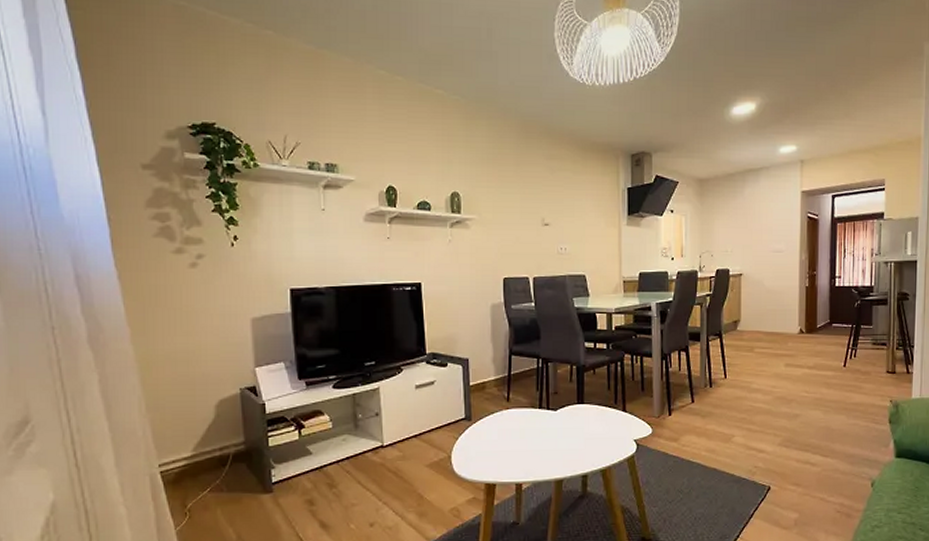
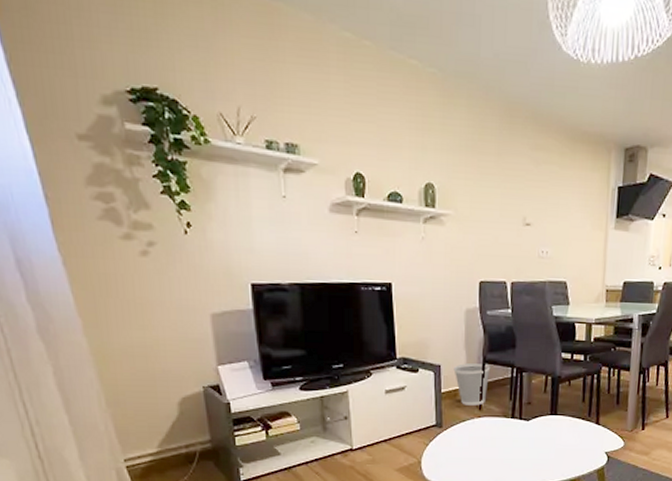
wastebasket: none [481,356,517,397] -> present [453,363,491,406]

